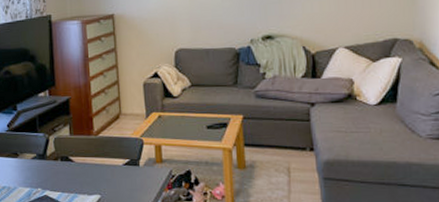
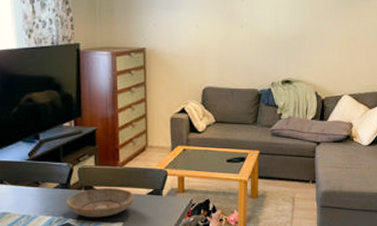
ceramic bowl: none [43,158,111,190] -> present [66,188,134,218]

